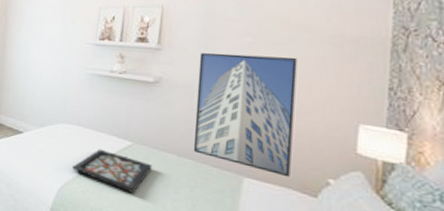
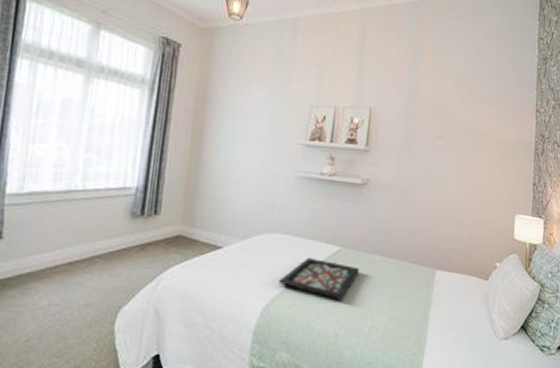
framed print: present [193,53,297,178] -> none [395,155,475,266]

